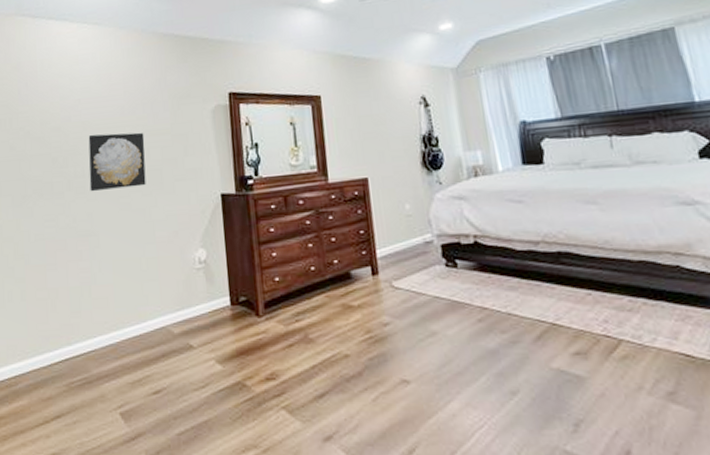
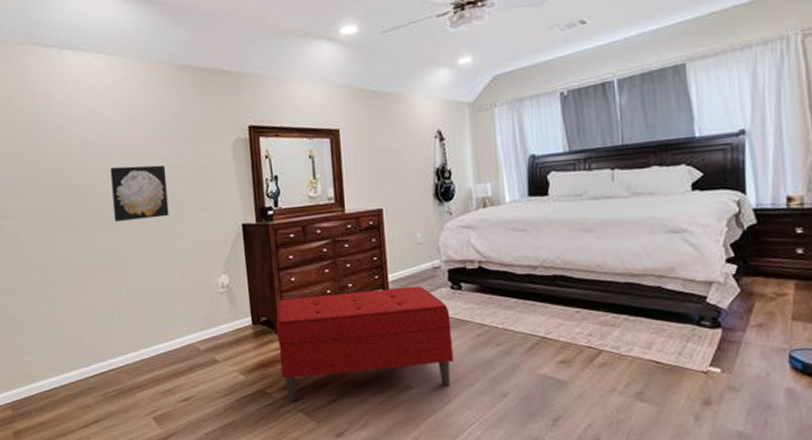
bench: none [256,262,454,397] -> present [276,285,454,402]

